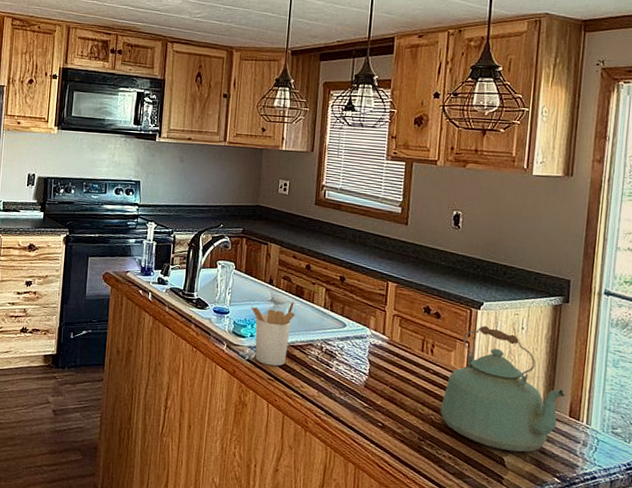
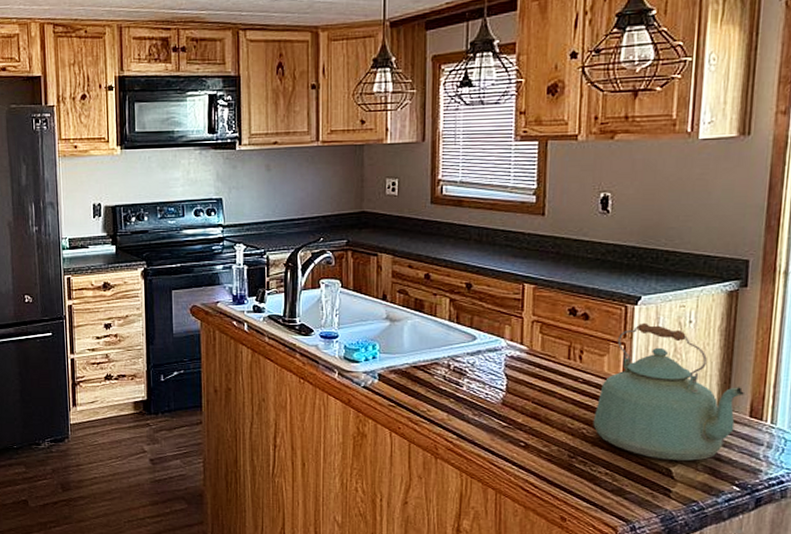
utensil holder: present [251,301,296,367] -> none [363,317,416,391]

